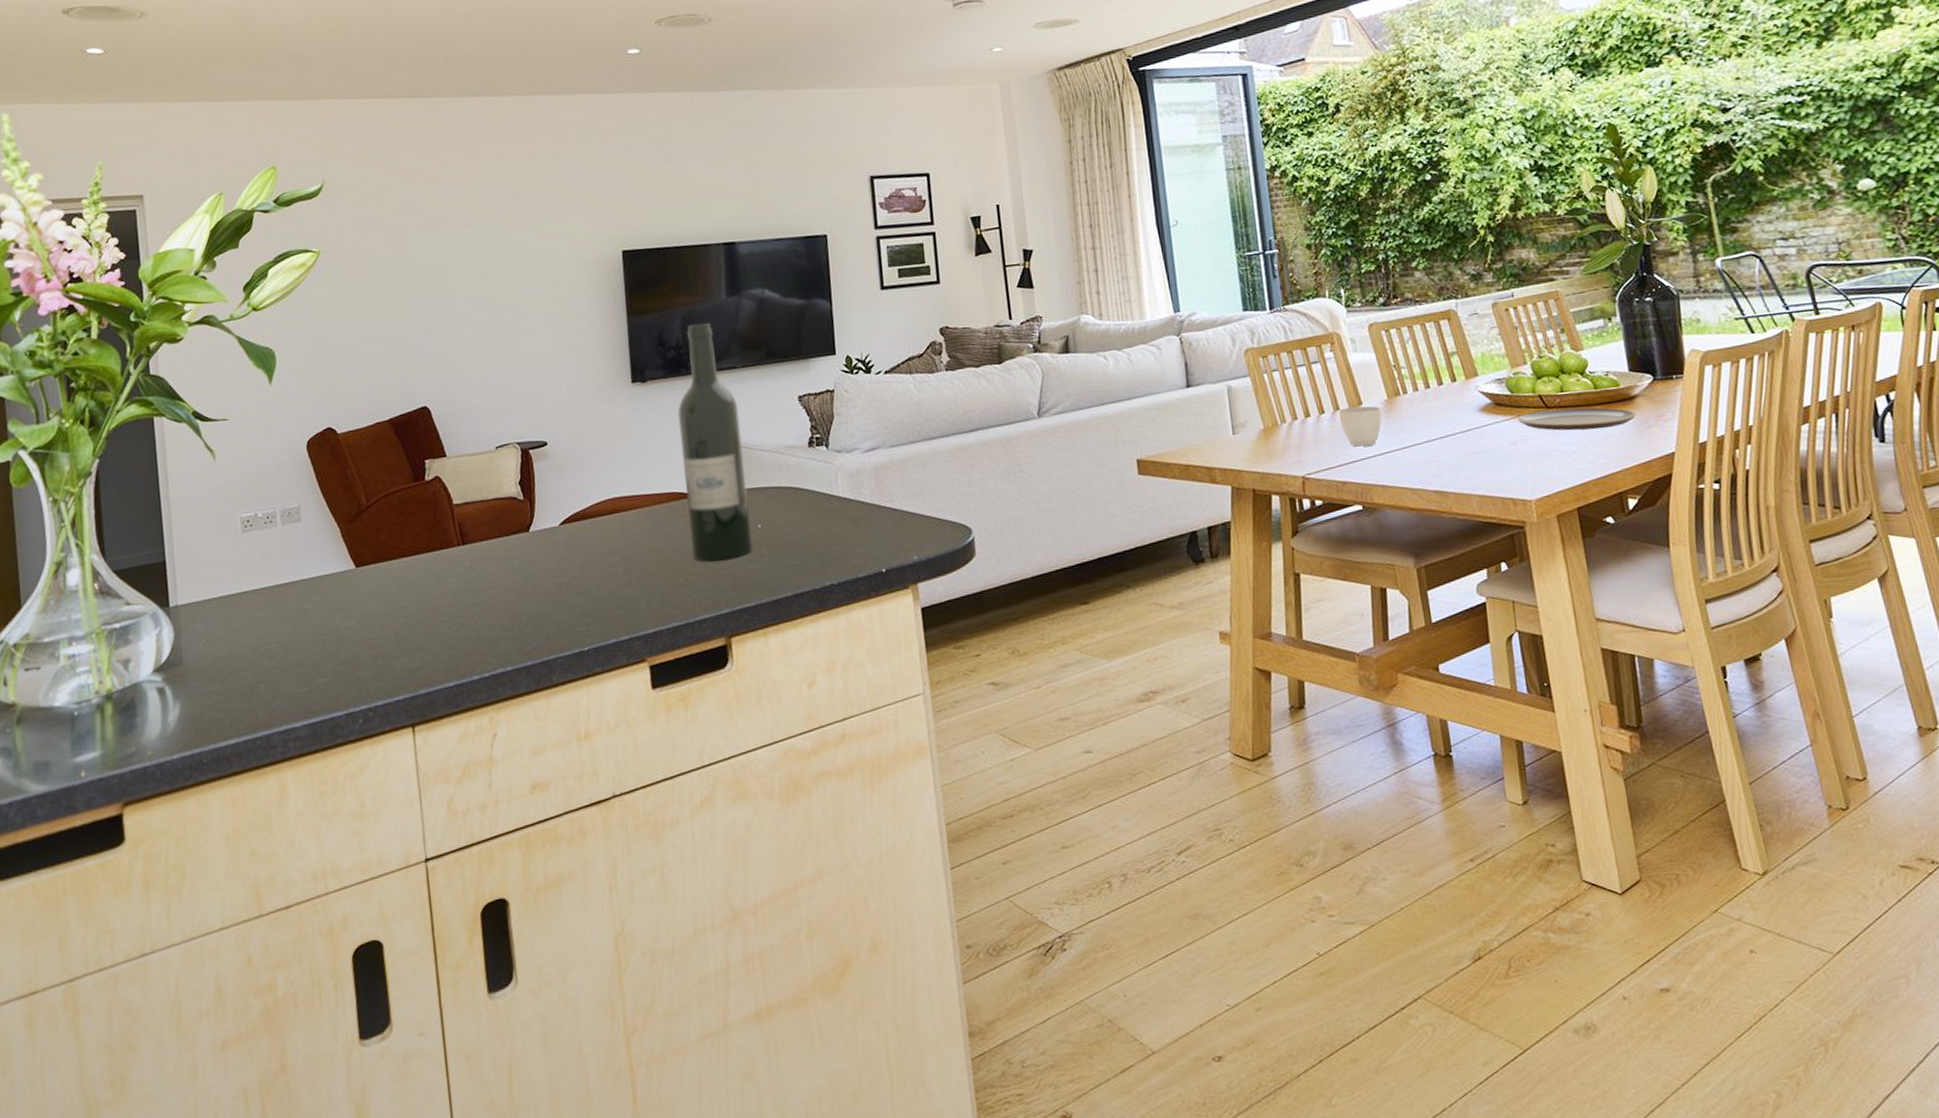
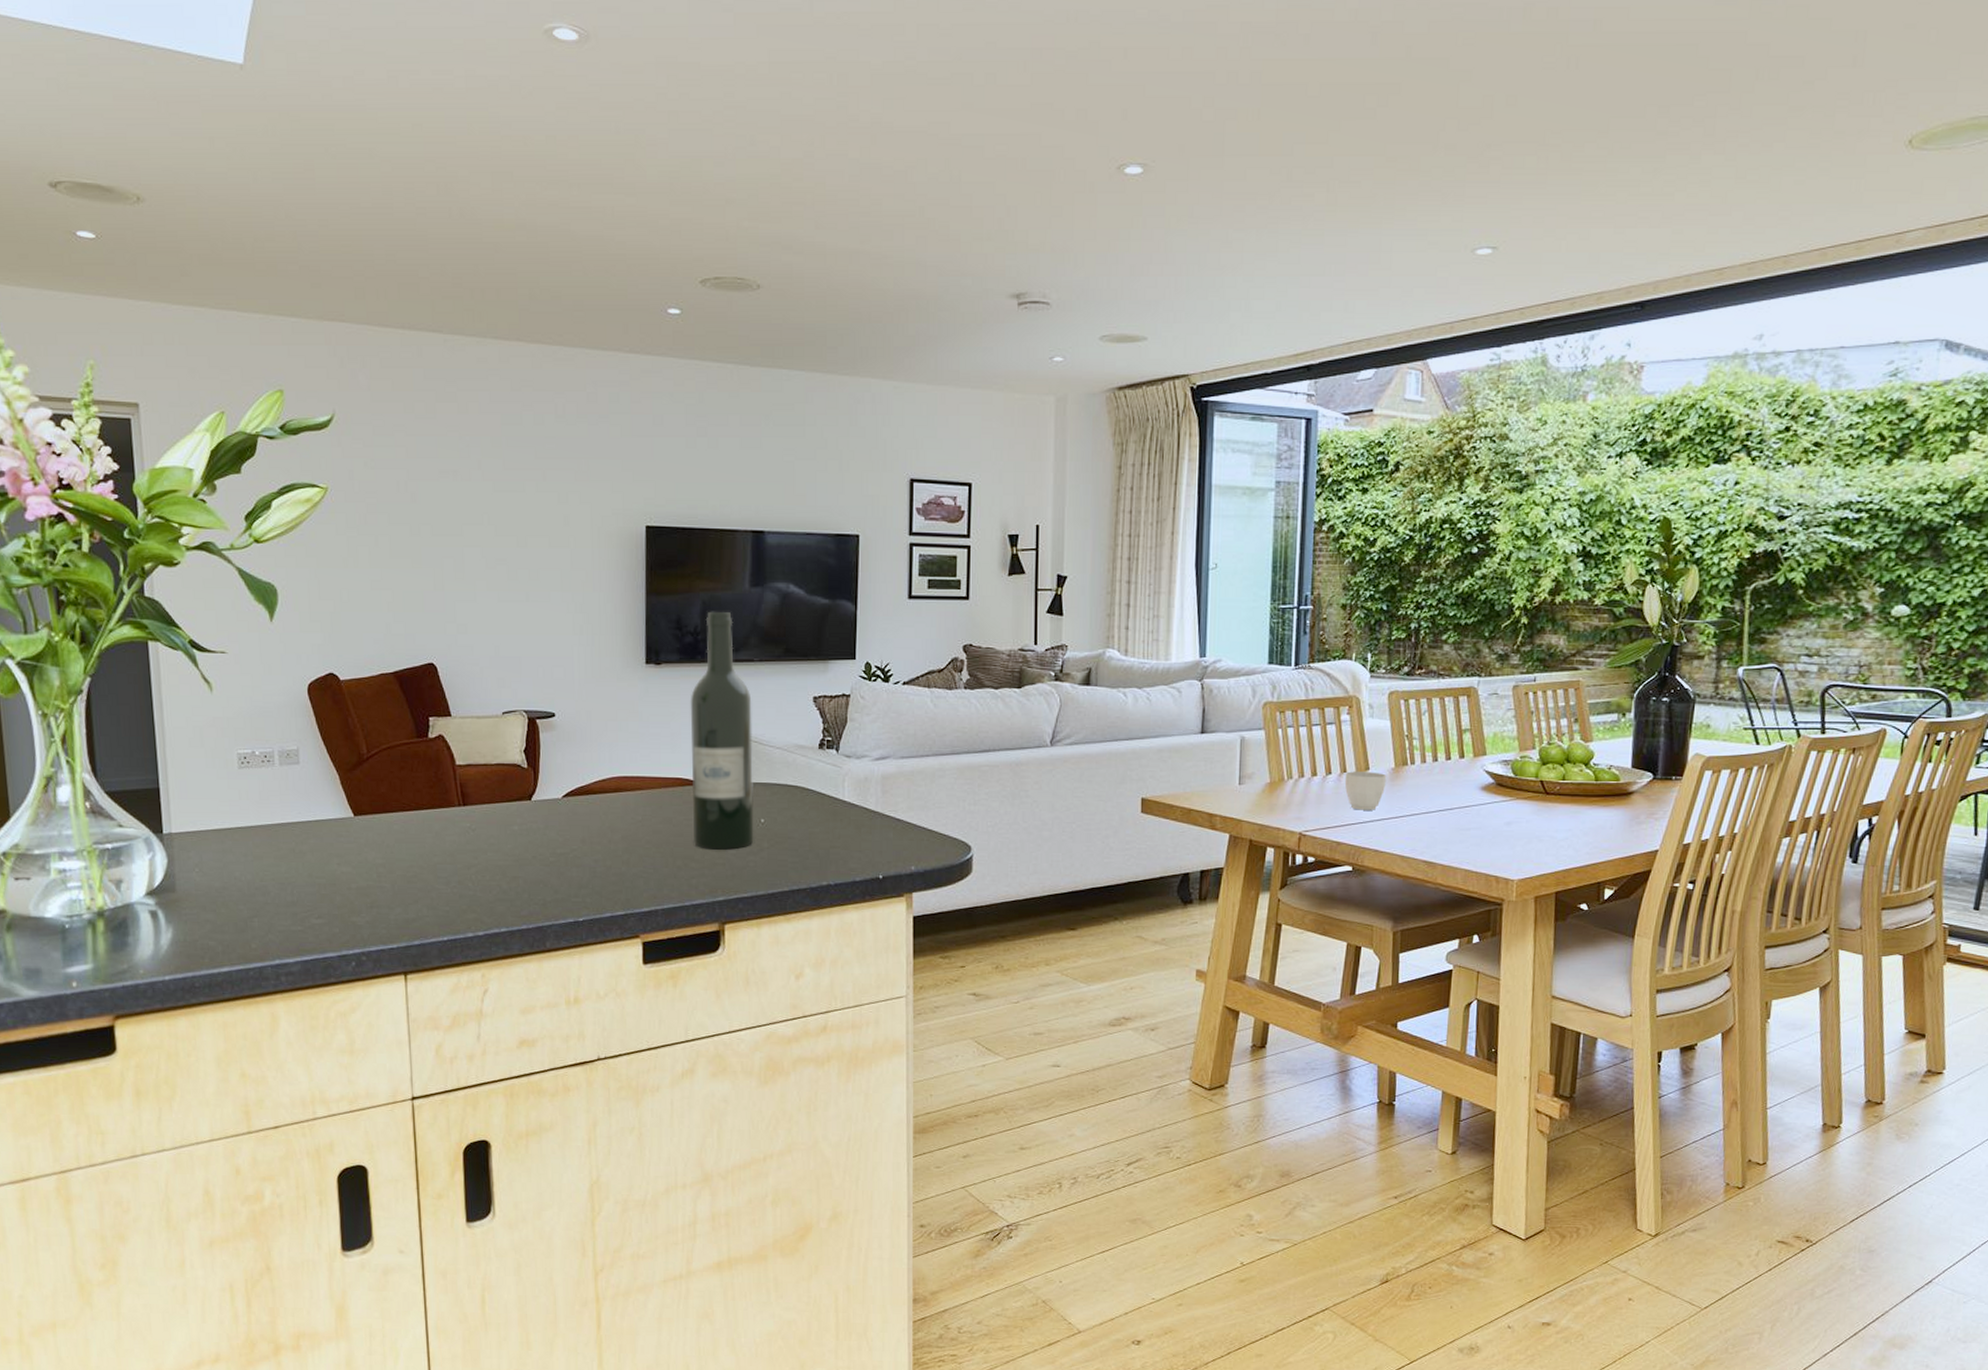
plate: present [1518,407,1636,431] -> none [1516,796,1629,819]

